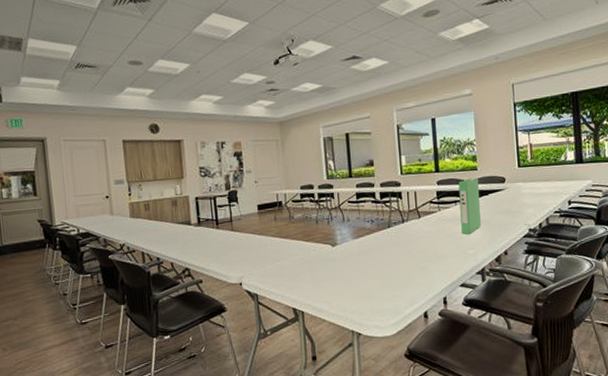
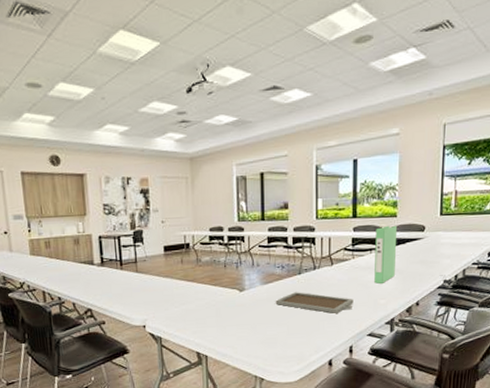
clipboard: none [367,245,444,265] -> present [275,292,354,314]

